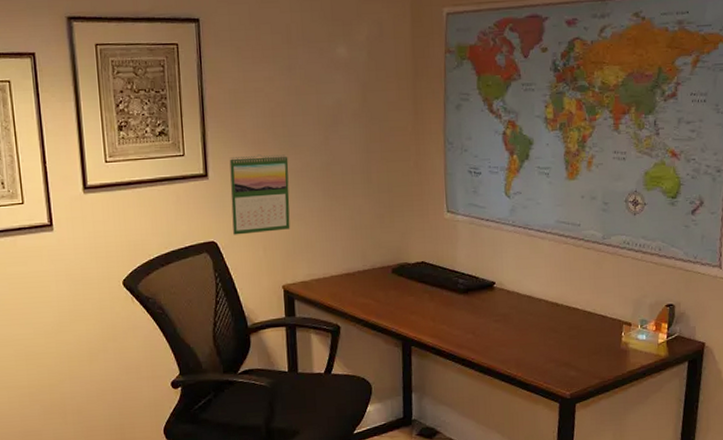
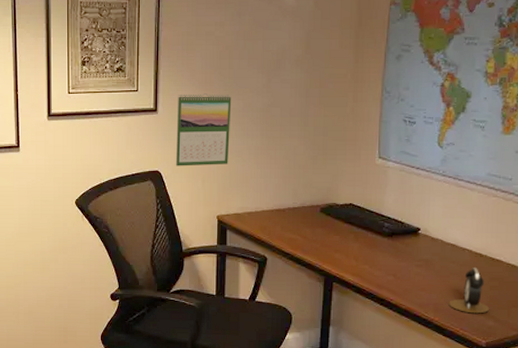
alarm clock: none [530,318,570,366] -> present [448,268,489,314]

